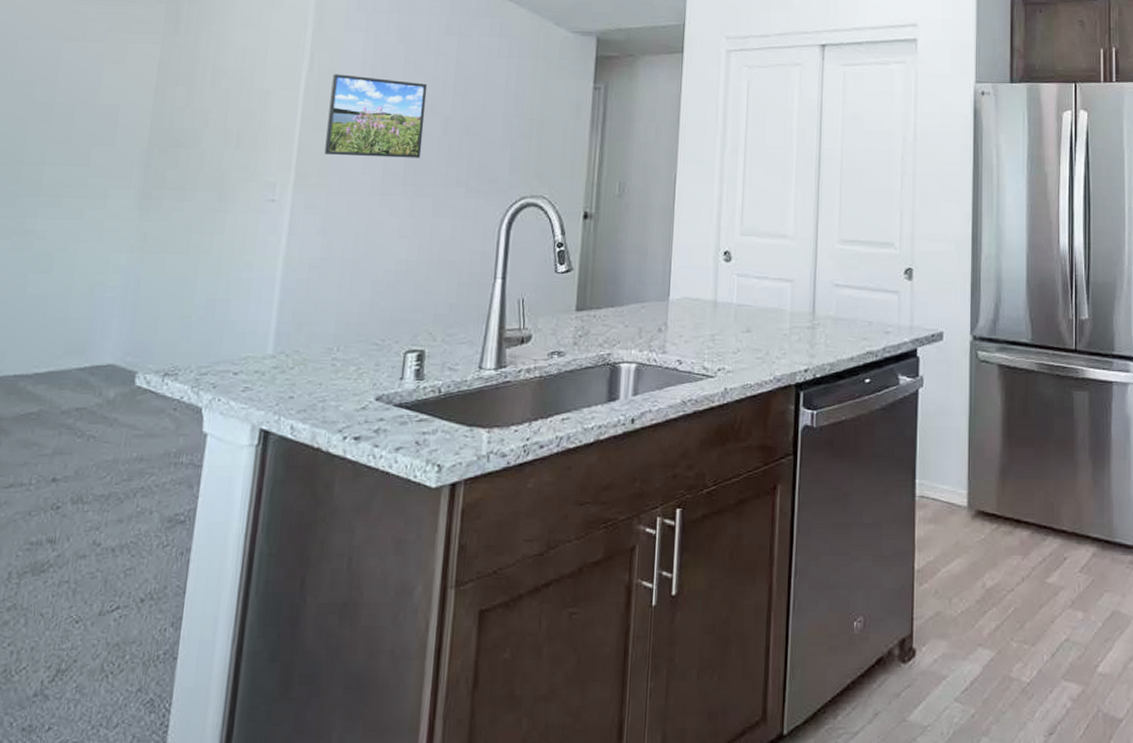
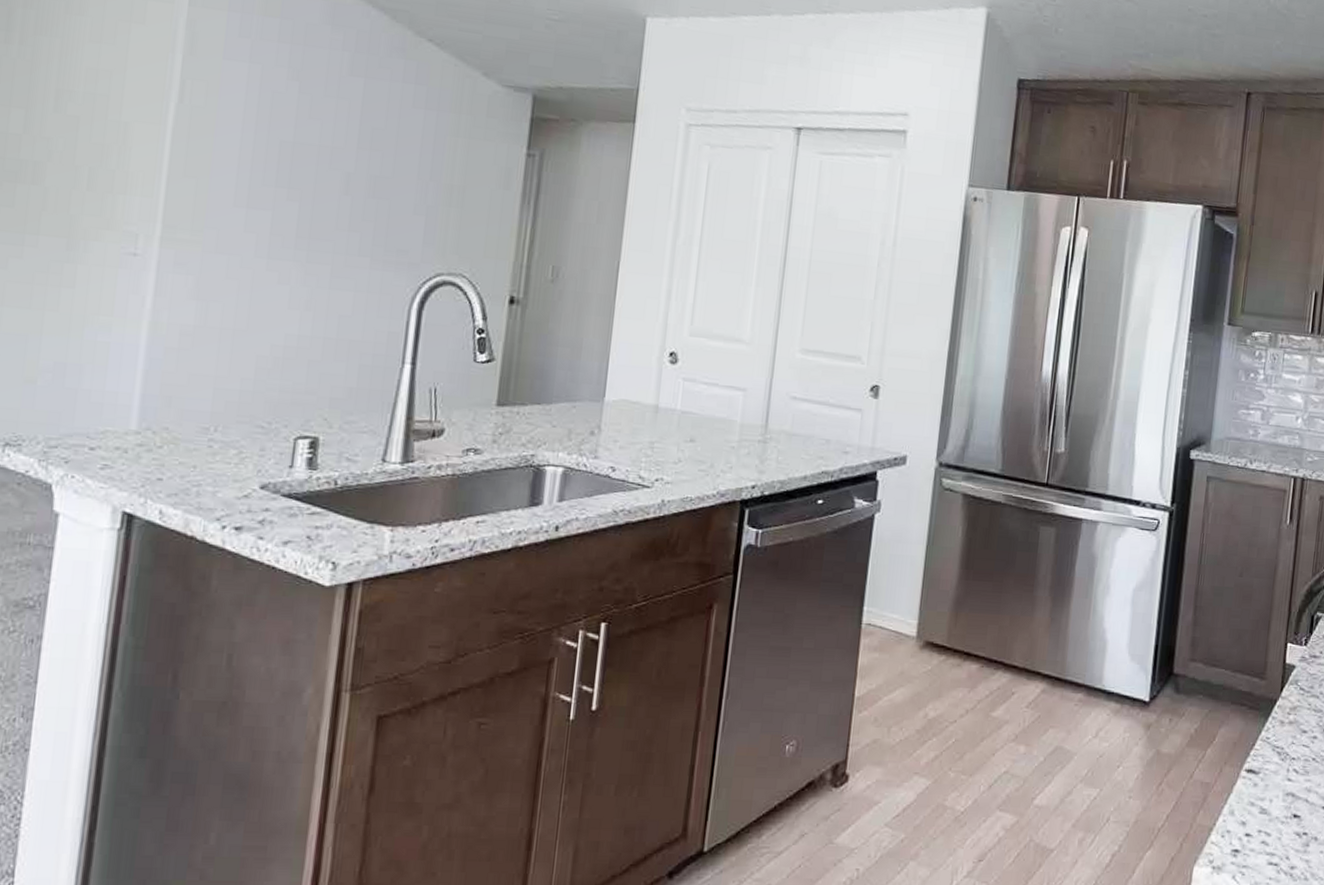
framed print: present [324,74,428,158] -> none [198,110,326,219]

